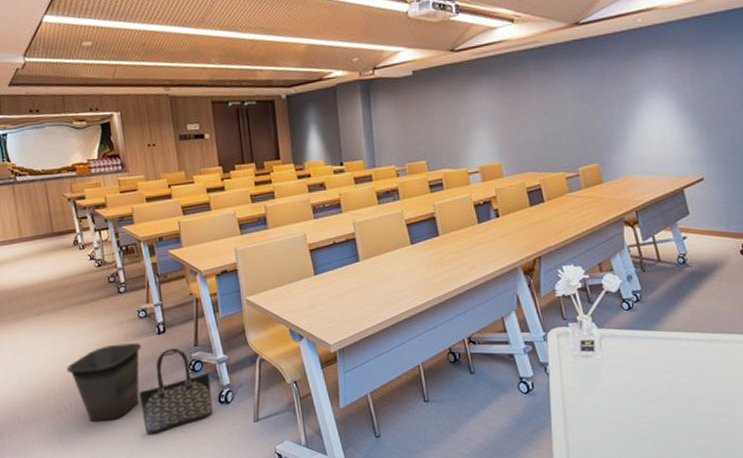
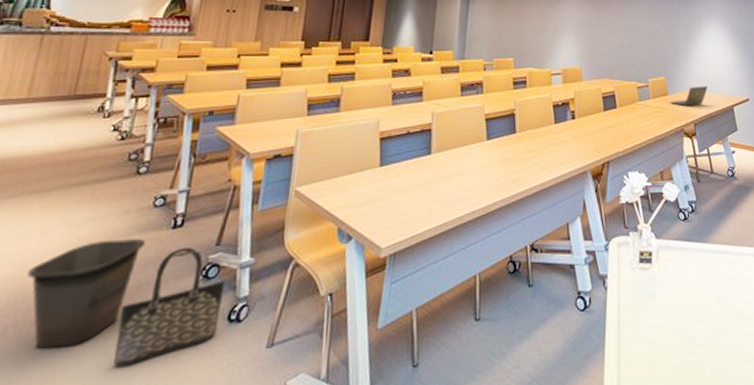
laptop: none [606,169,651,194] -> present [670,86,708,106]

